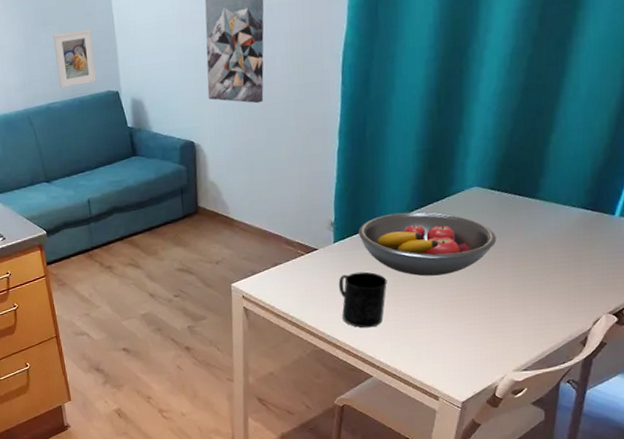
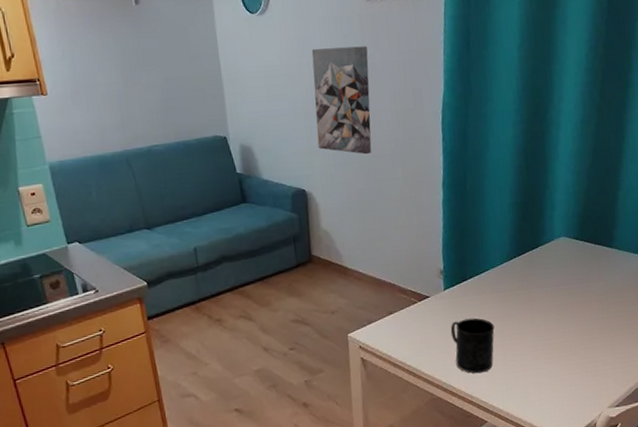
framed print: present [52,28,96,89] -> none [154,72,203,131]
fruit bowl: present [358,211,497,276] -> none [466,259,584,321]

